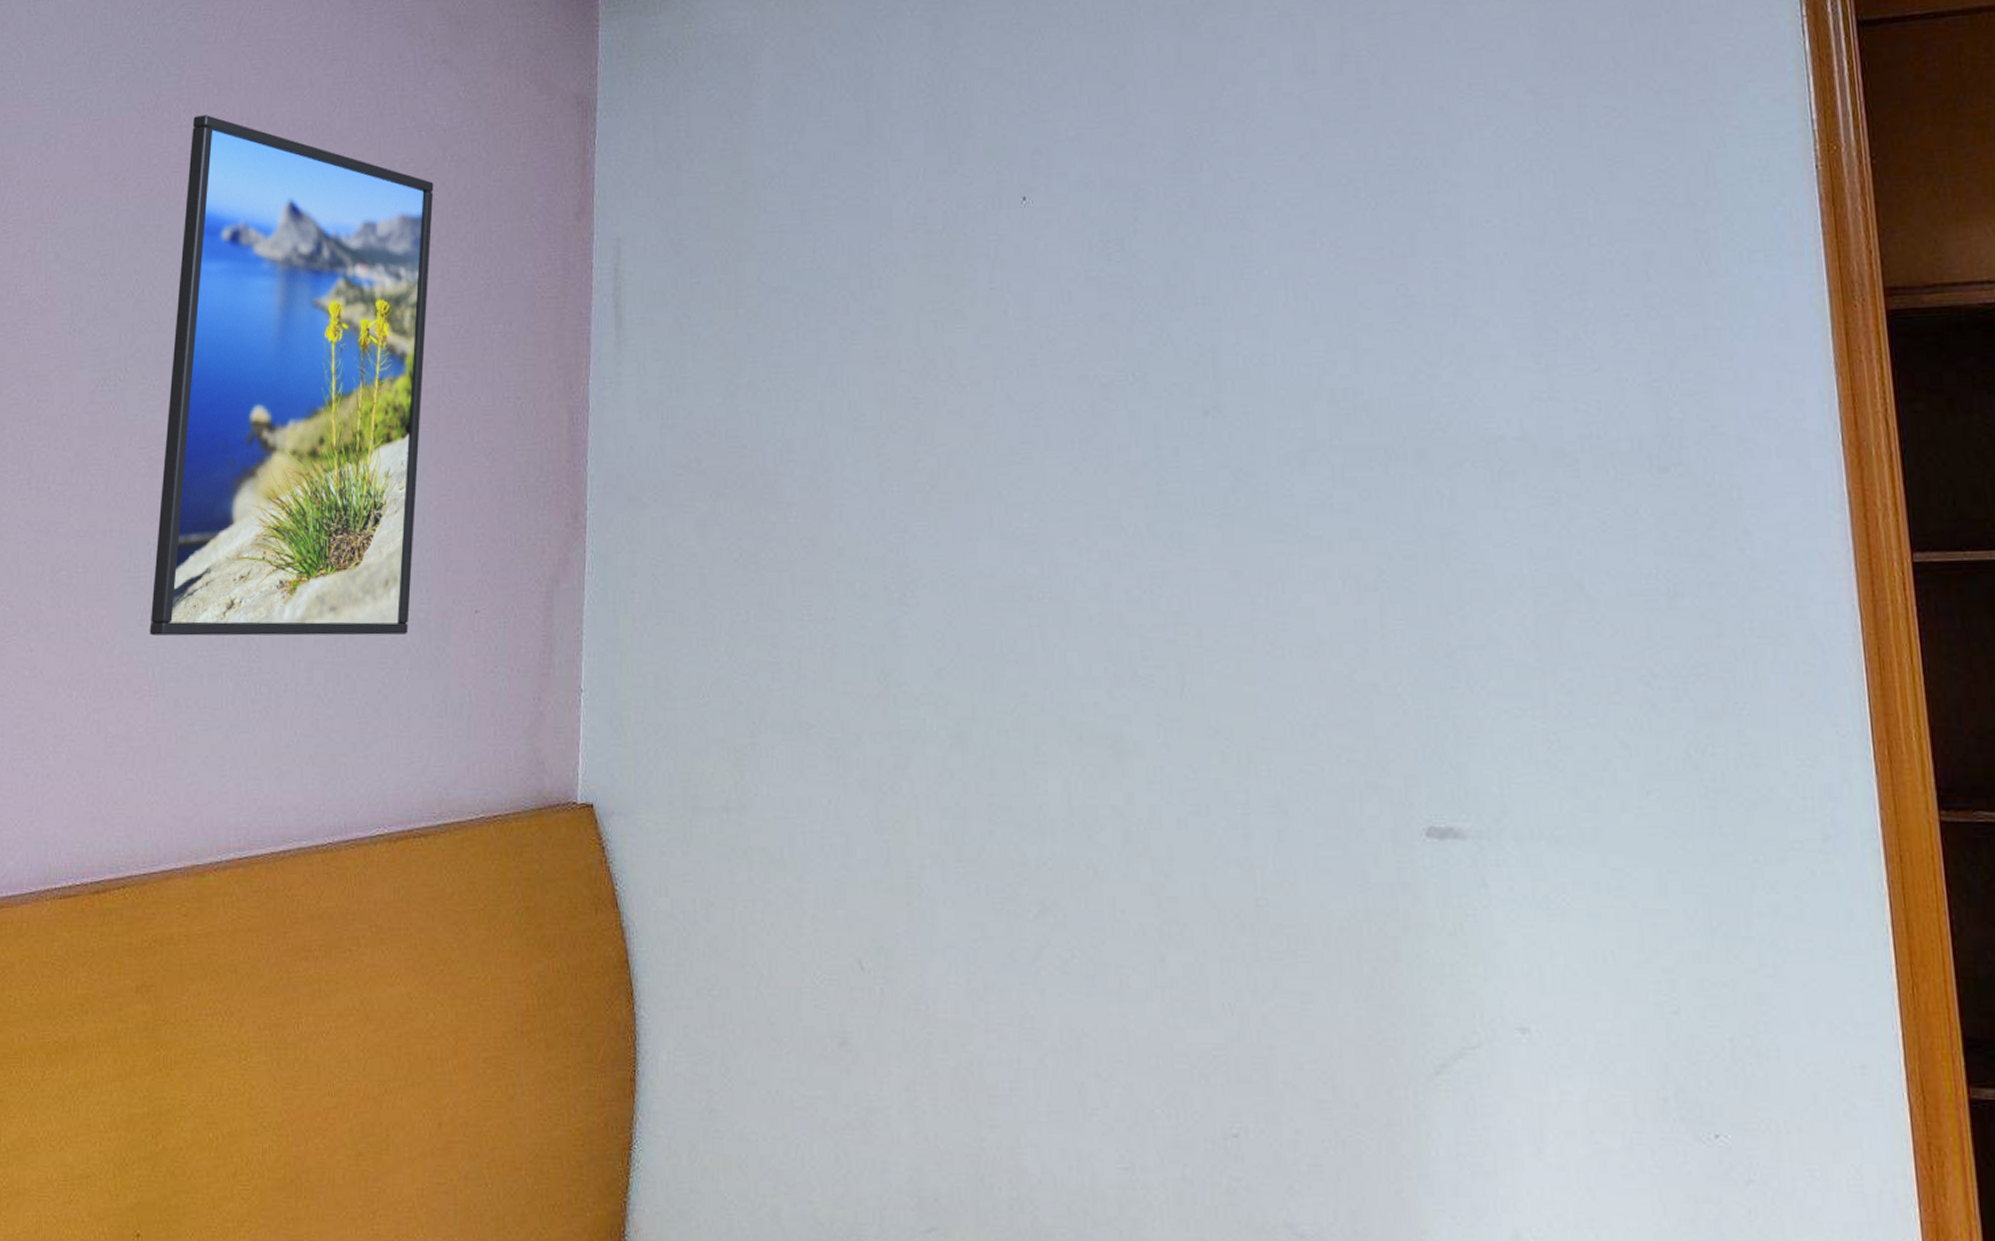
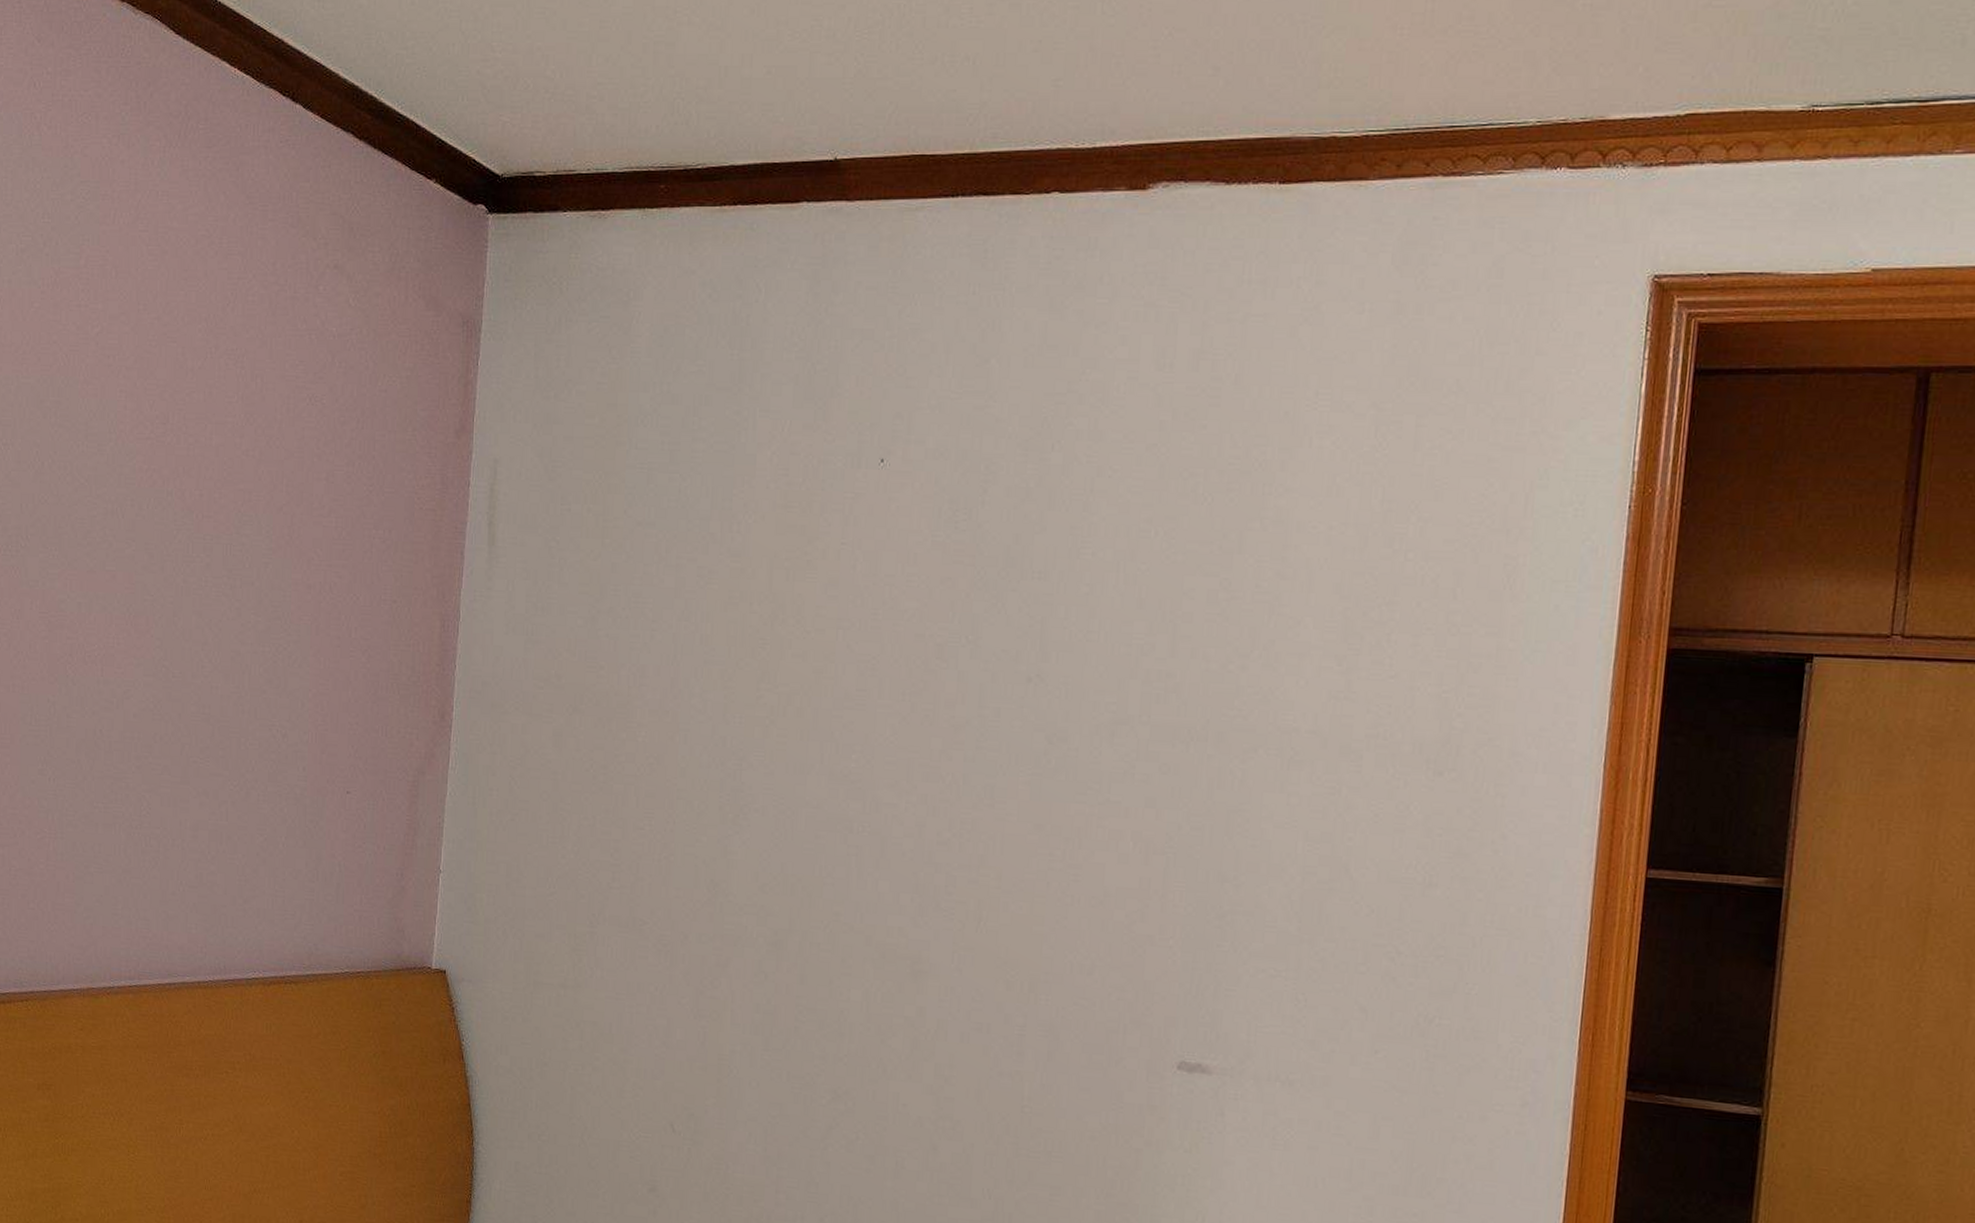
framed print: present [150,115,434,636] -> none [49,297,322,806]

